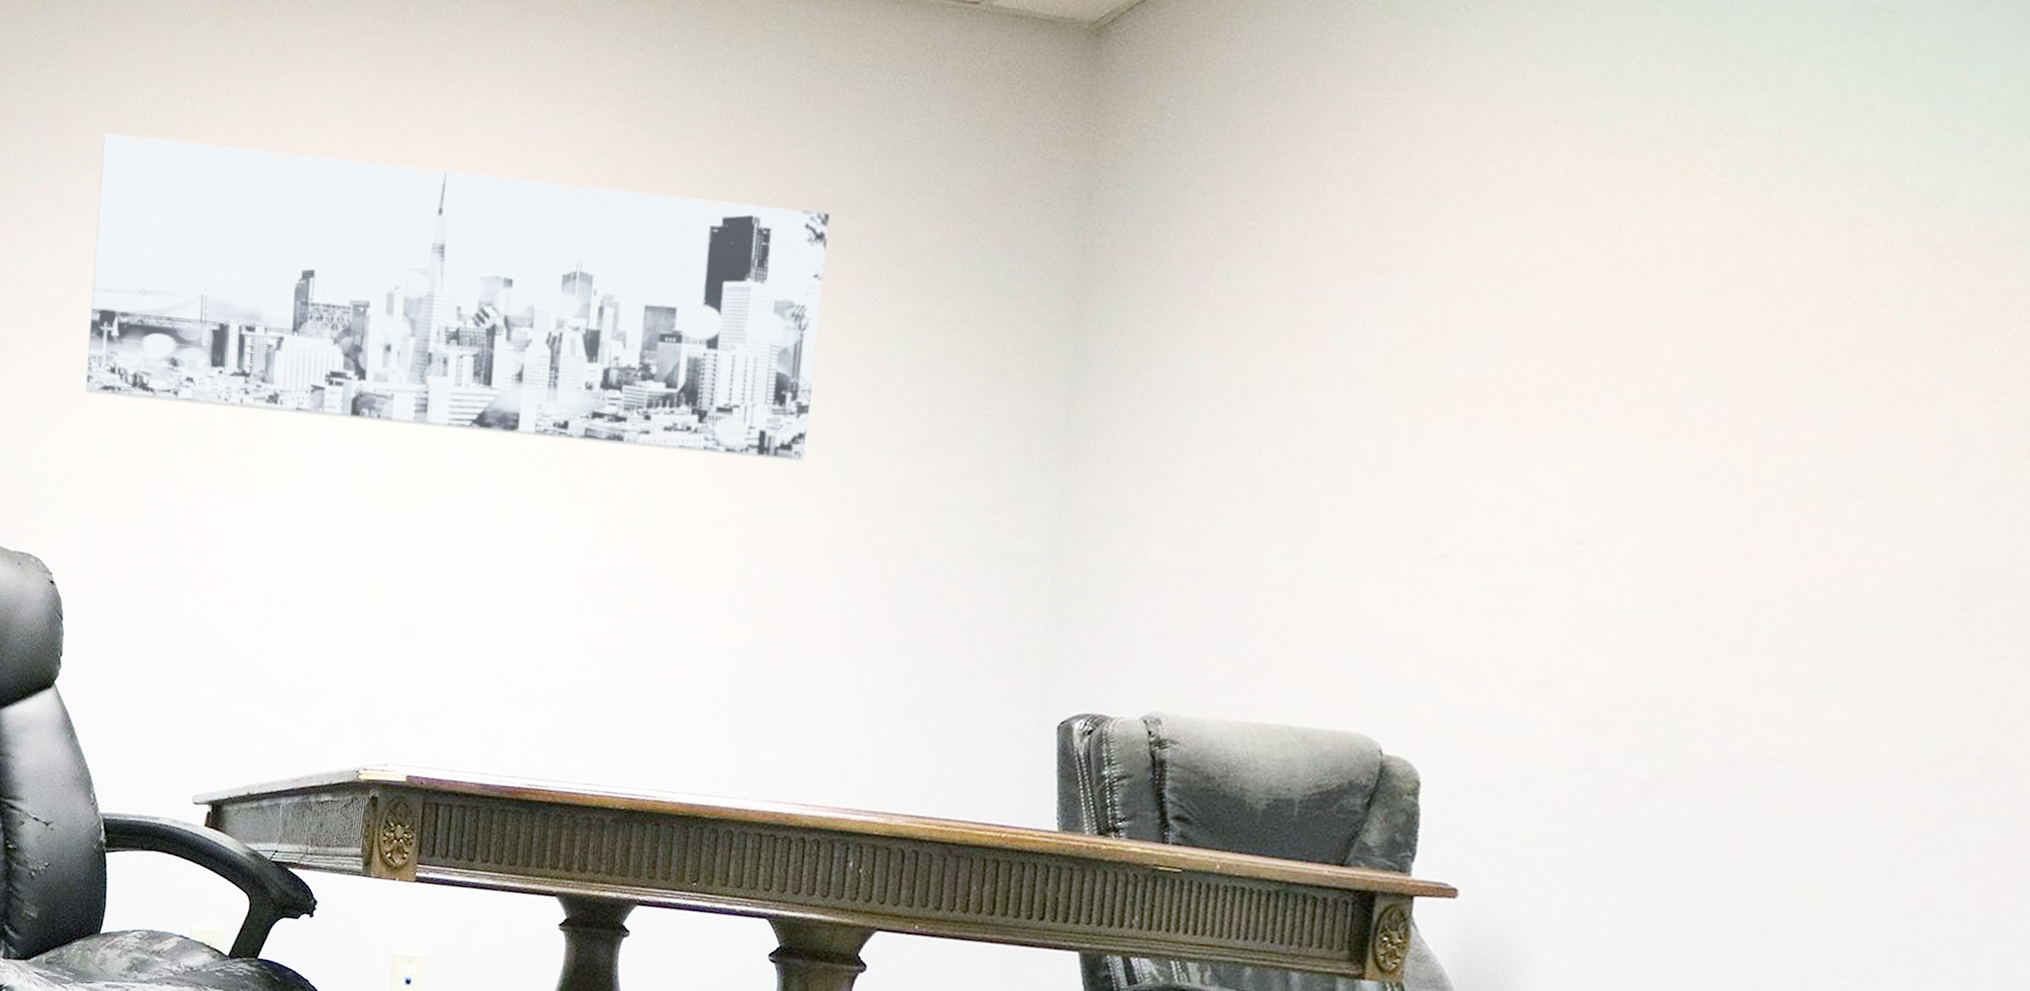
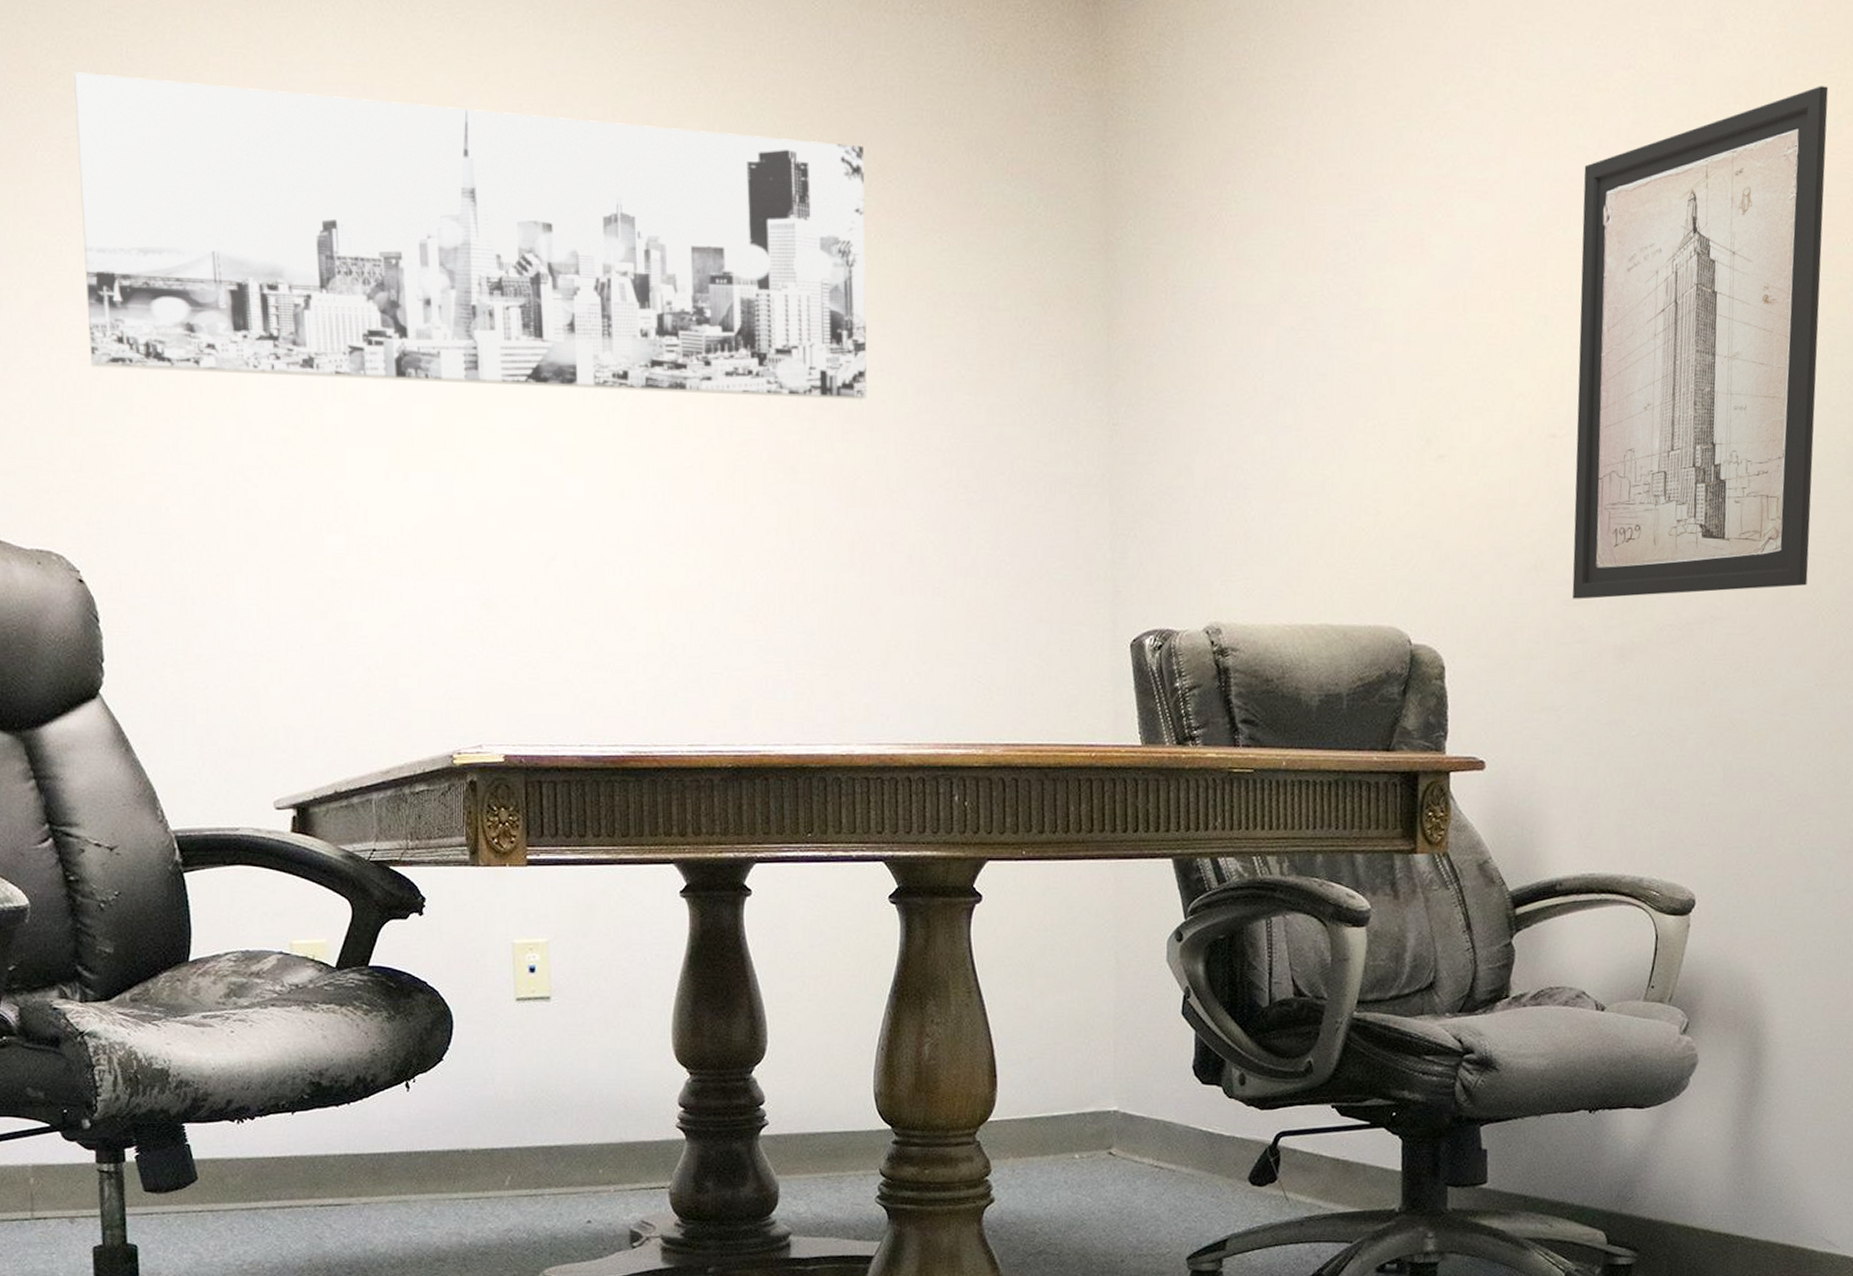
wall art: none [1587,169,1983,732] -> present [1572,85,1829,599]

